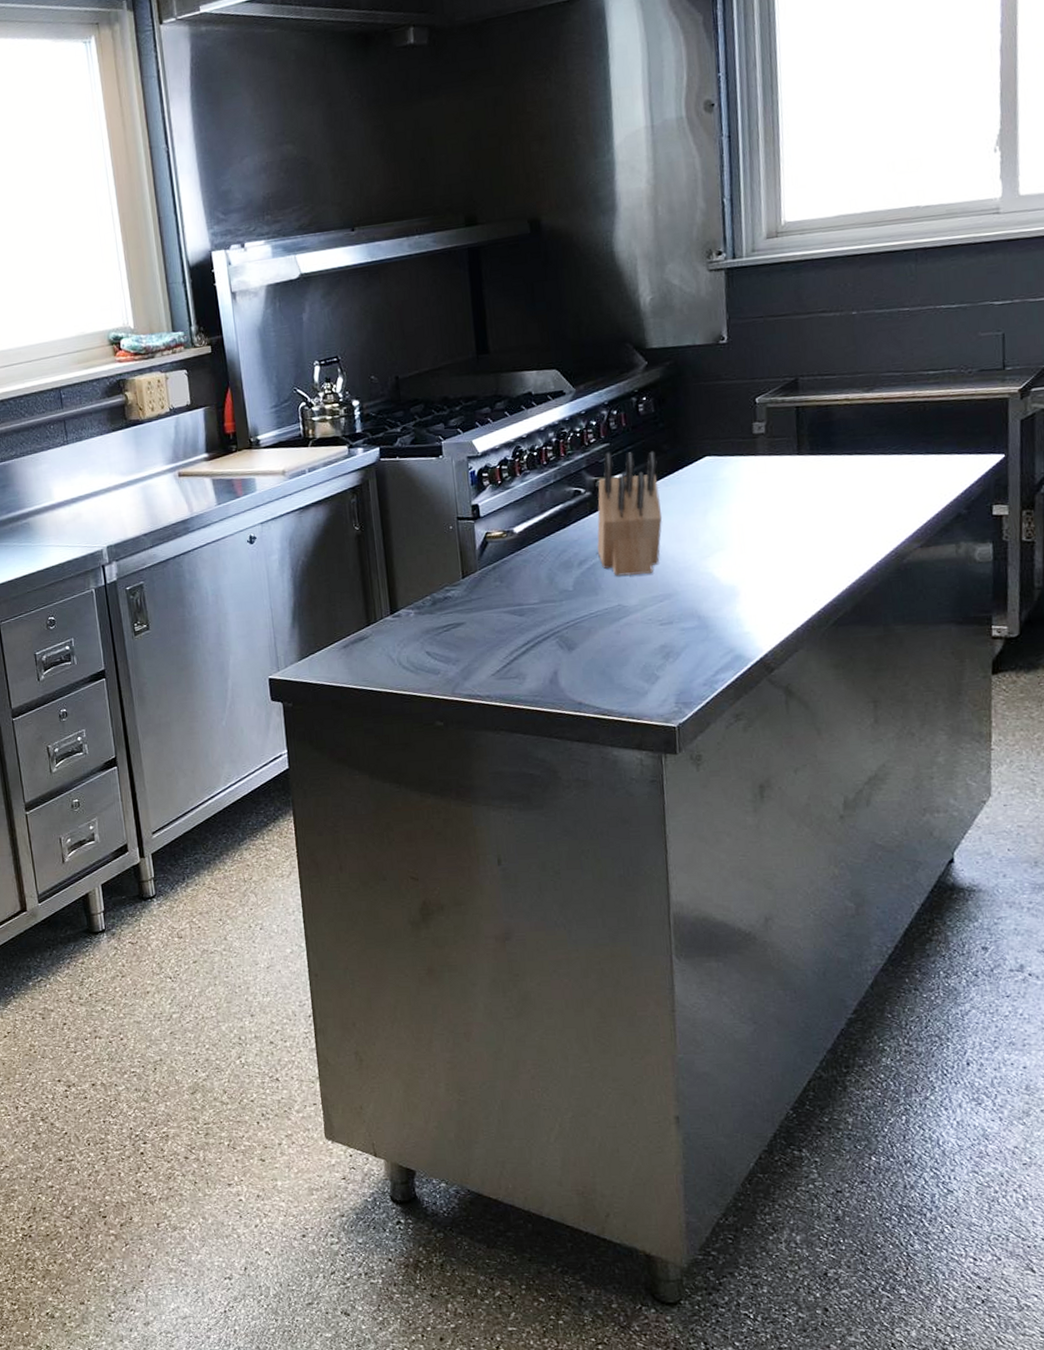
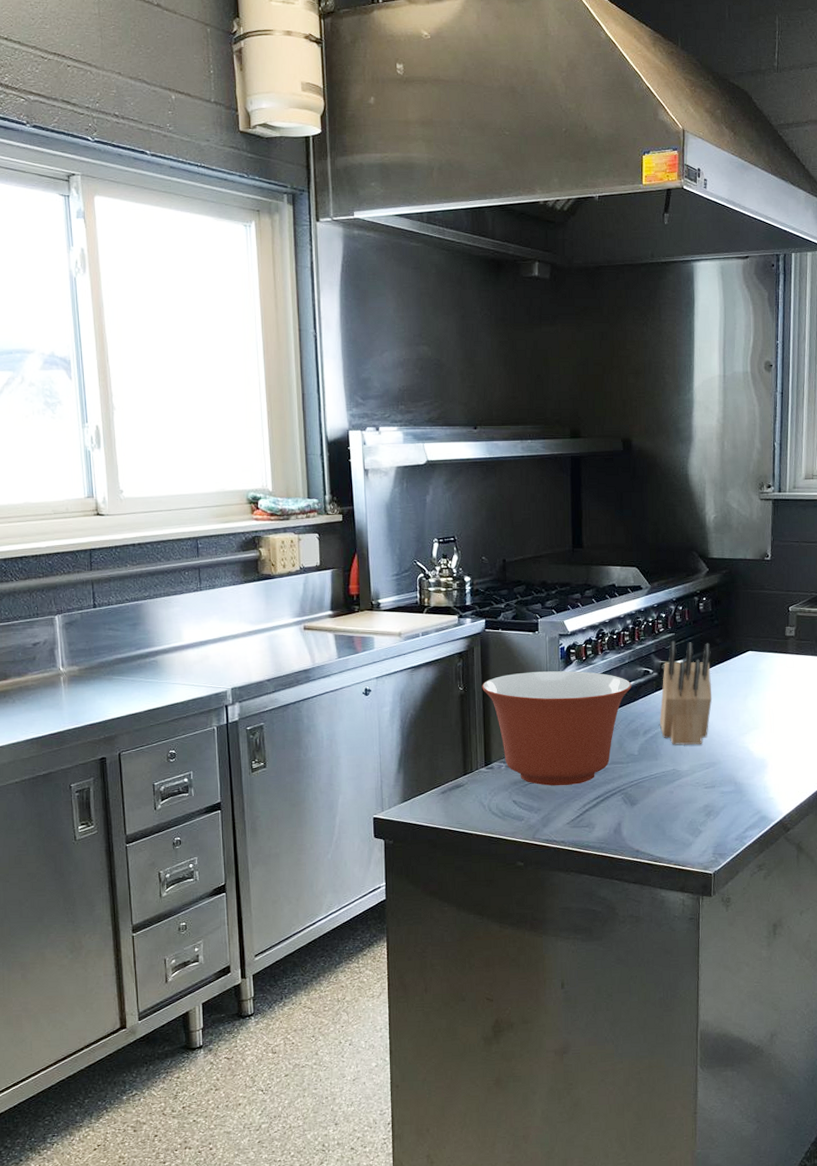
mixing bowl: none [380,497,560,633] -> present [482,671,632,786]

